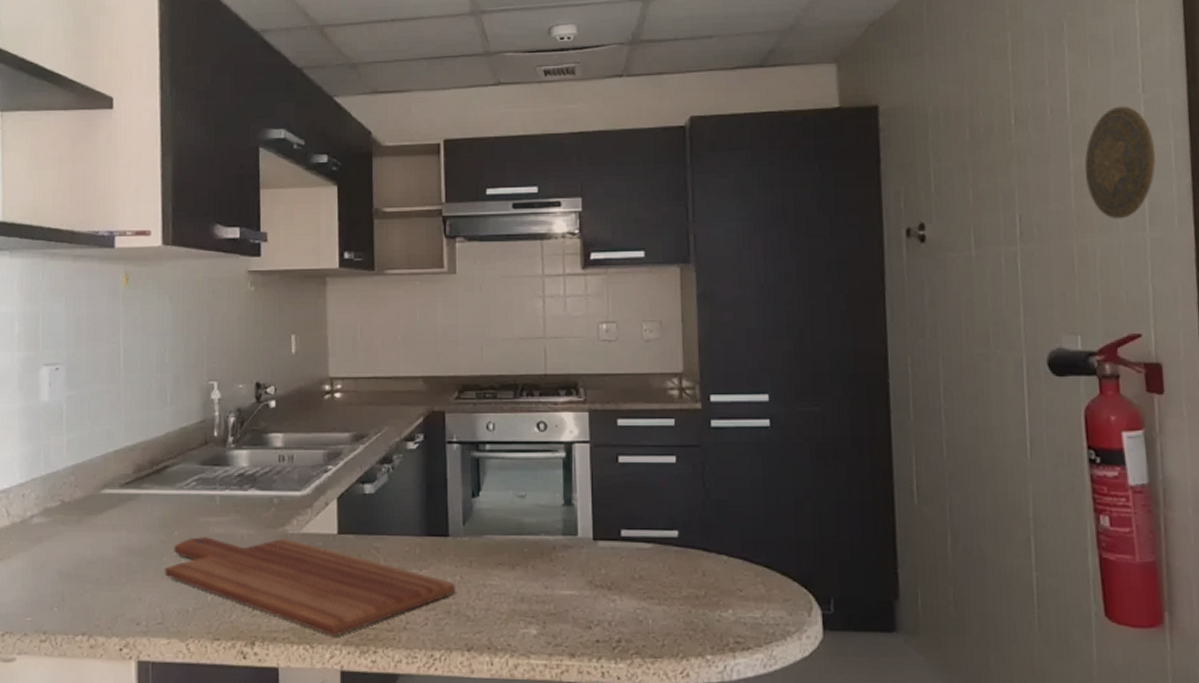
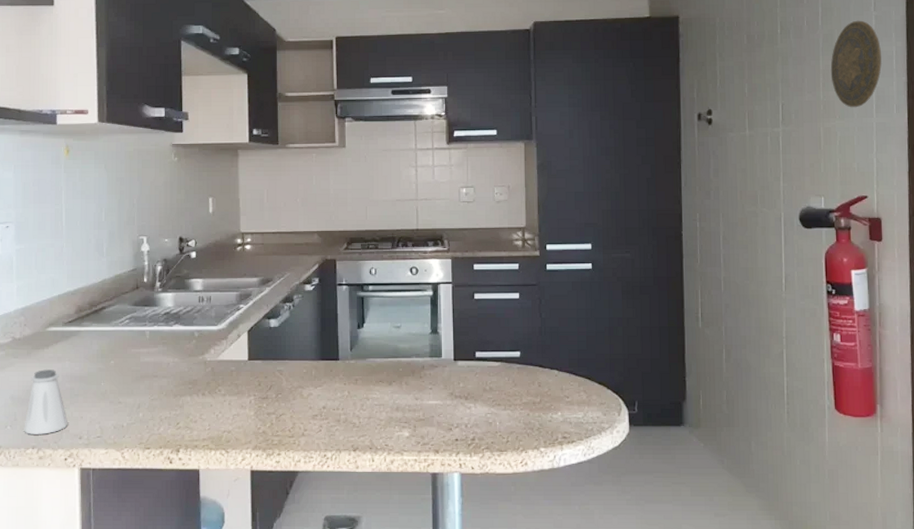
saltshaker: none [72,540,124,619] -> present [24,370,69,434]
cutting board: present [165,537,455,637] -> none [103,365,344,443]

